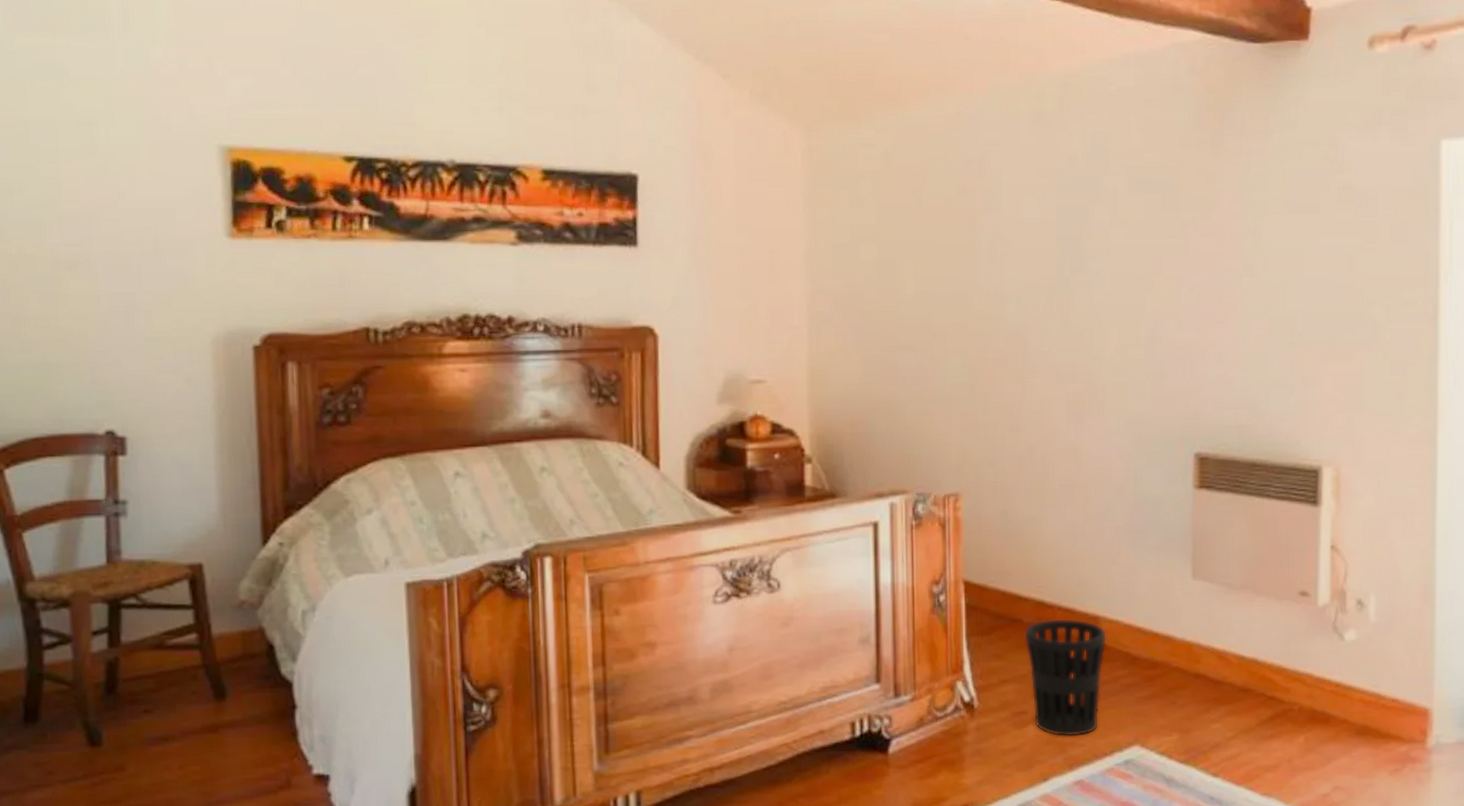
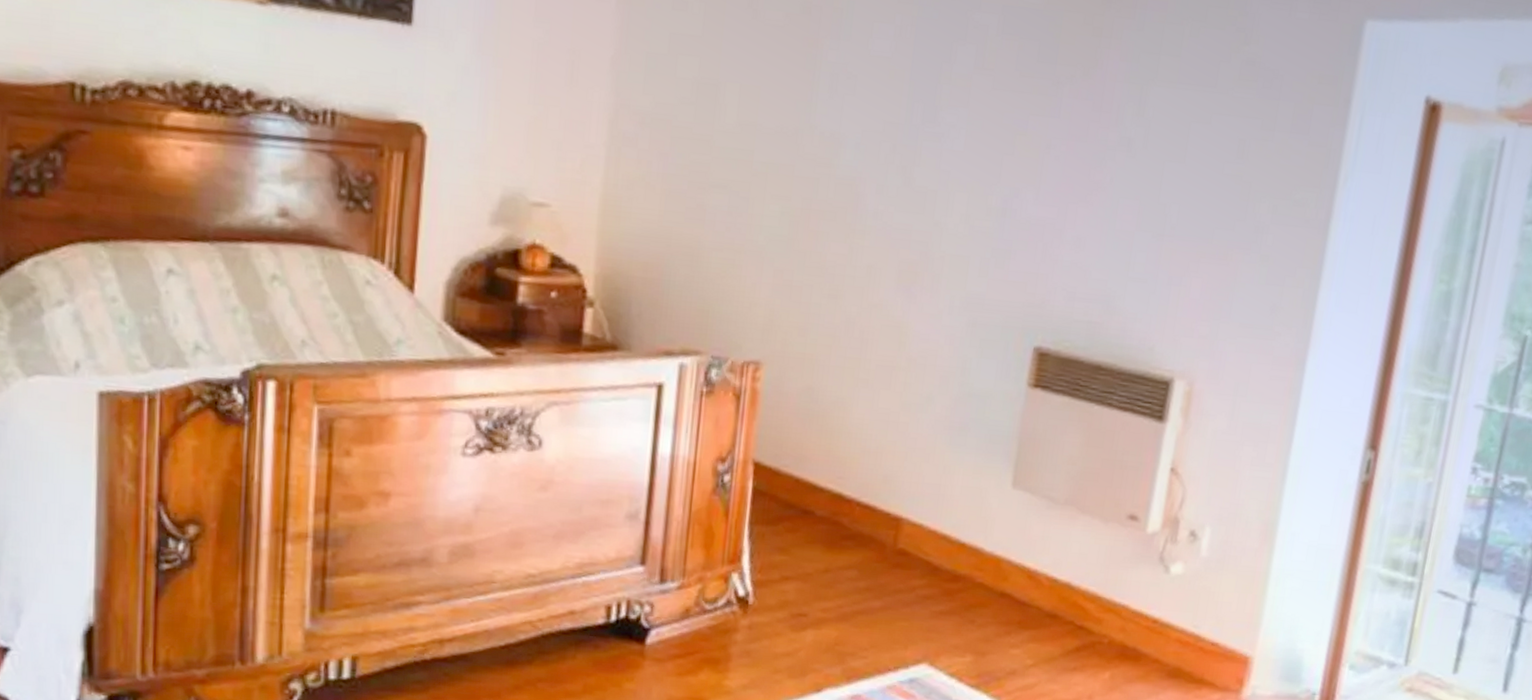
wastebasket: present [1024,618,1107,737] -> none [814,514,909,648]

